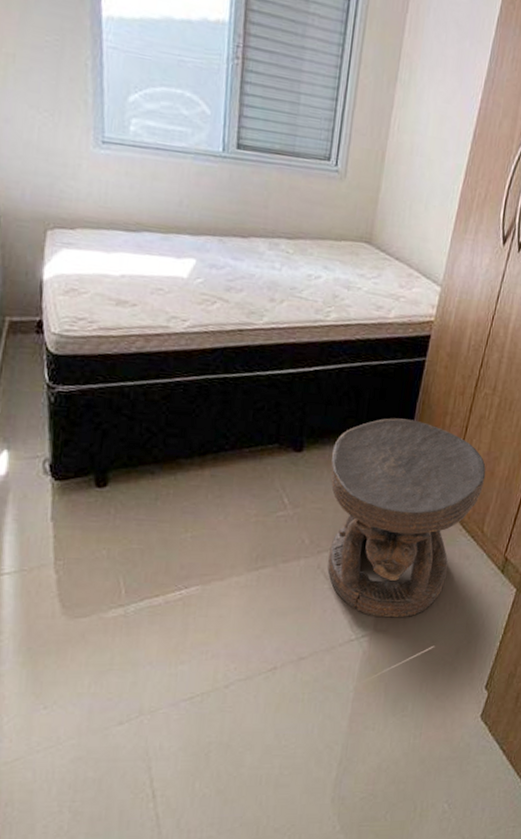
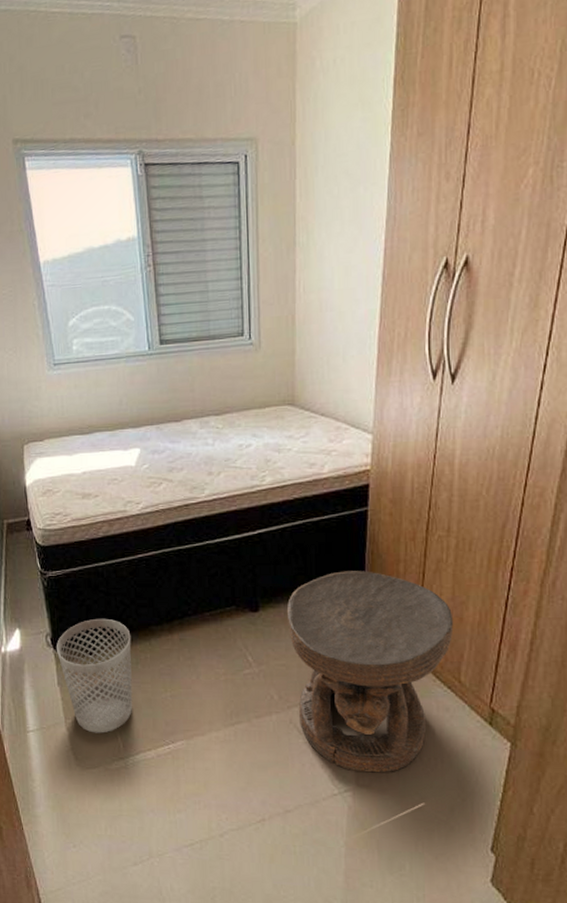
wastebasket: none [55,445,154,577] -> present [57,618,133,733]

